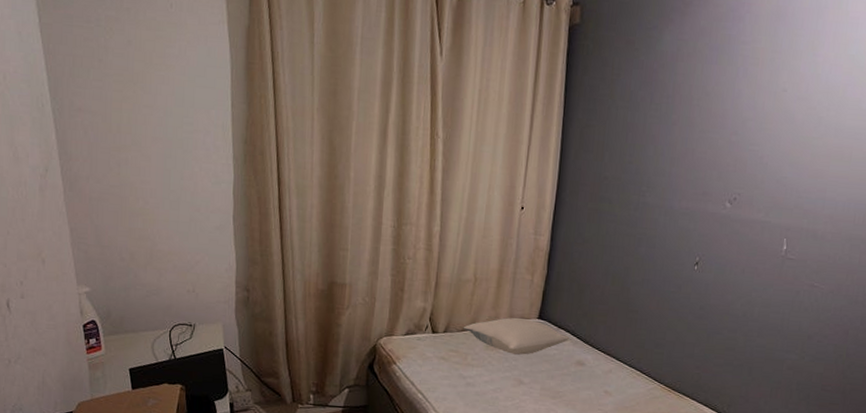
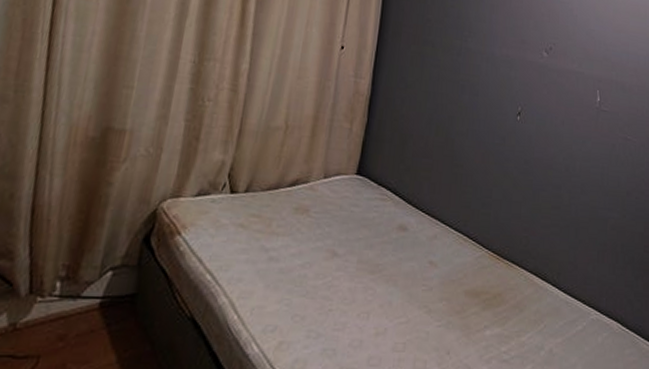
pillow: present [463,317,569,355] -> none [268,173,390,219]

